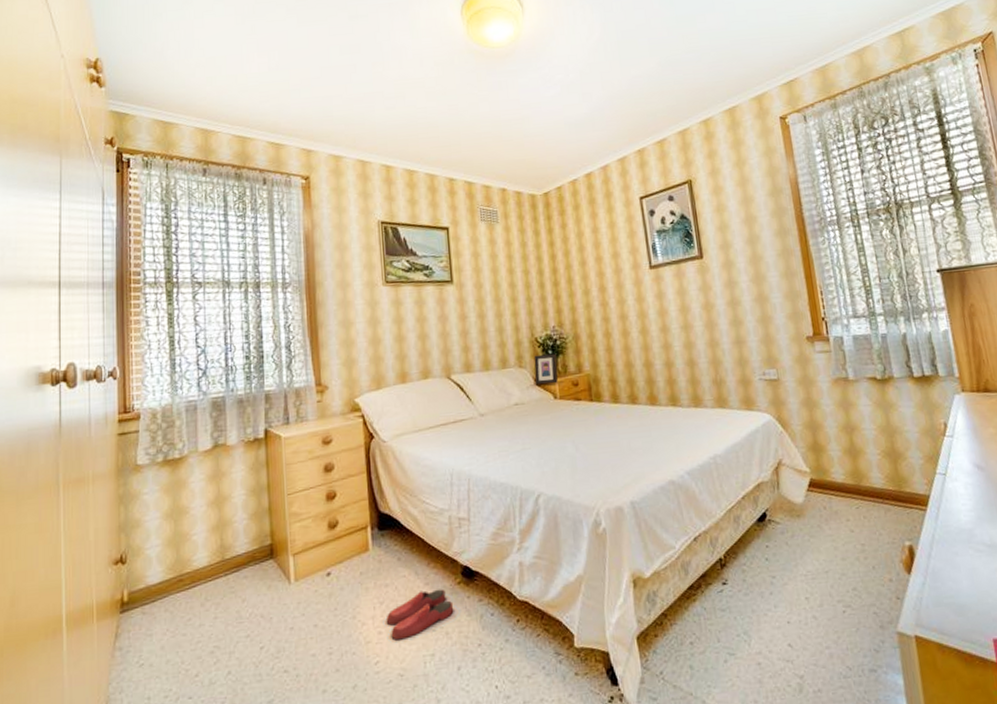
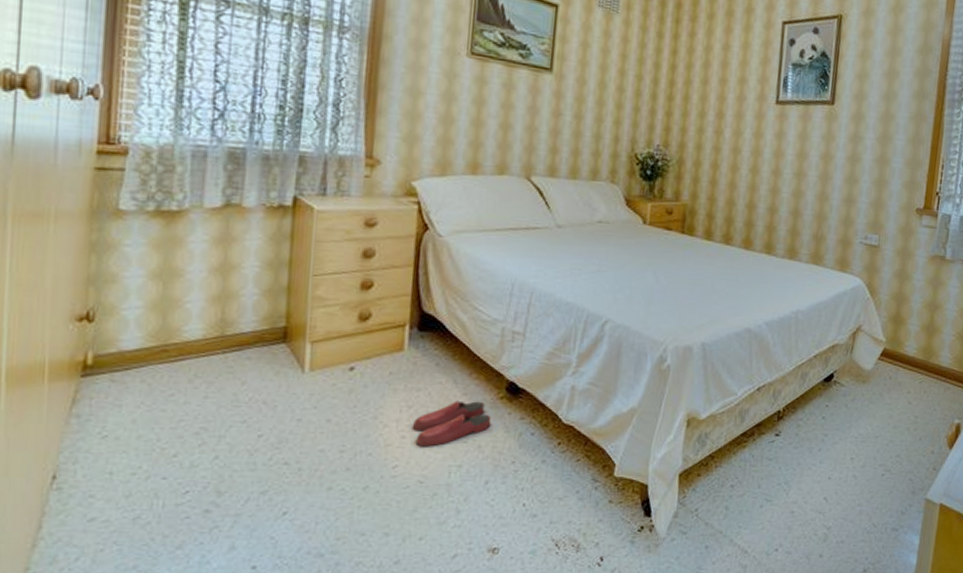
picture frame: present [534,353,558,385] -> none [625,172,655,208]

